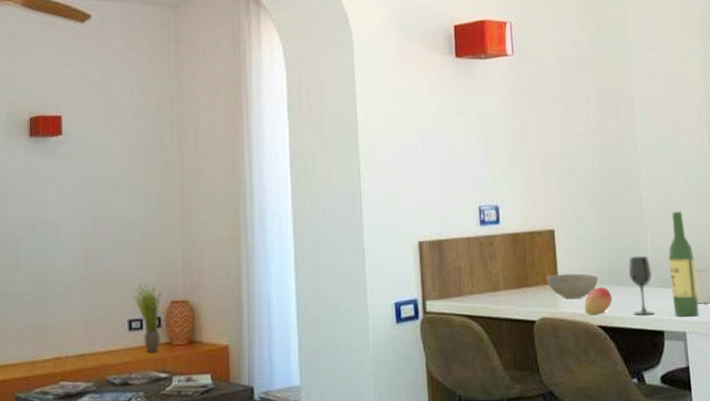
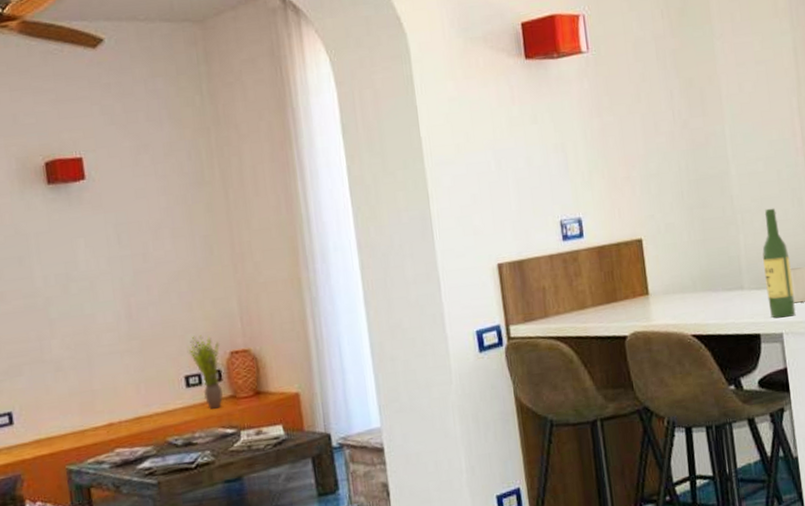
bowl: present [547,273,599,298] -> none [636,282,691,310]
fruit: present [584,287,613,316] -> none [677,294,706,325]
wine glass: present [628,256,655,315] -> none [721,258,750,321]

